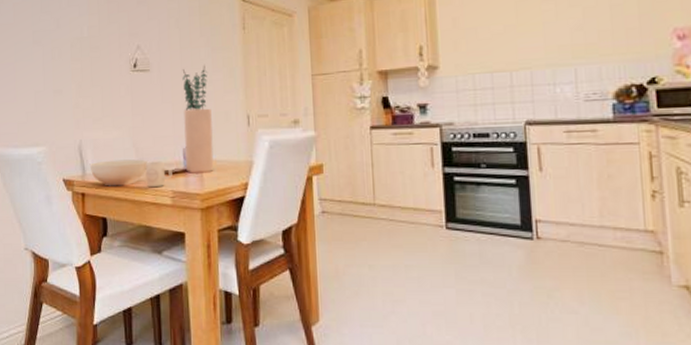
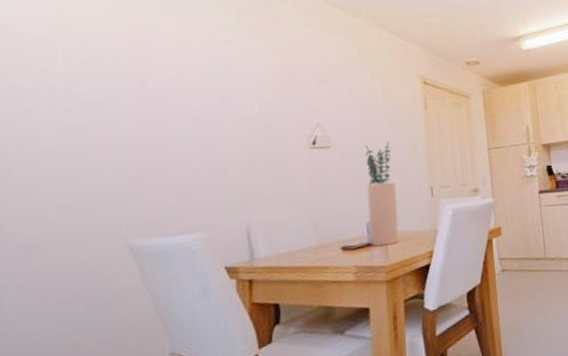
bowl: present [89,159,148,186] -> none [259,236,328,269]
mug: present [145,161,172,188] -> none [325,237,356,266]

